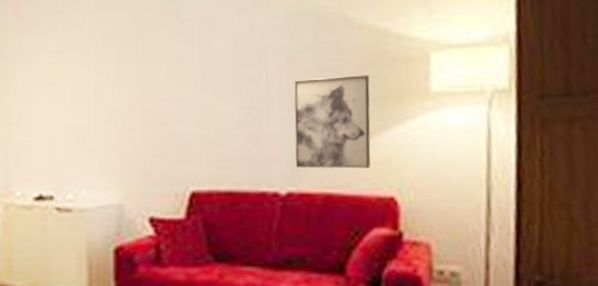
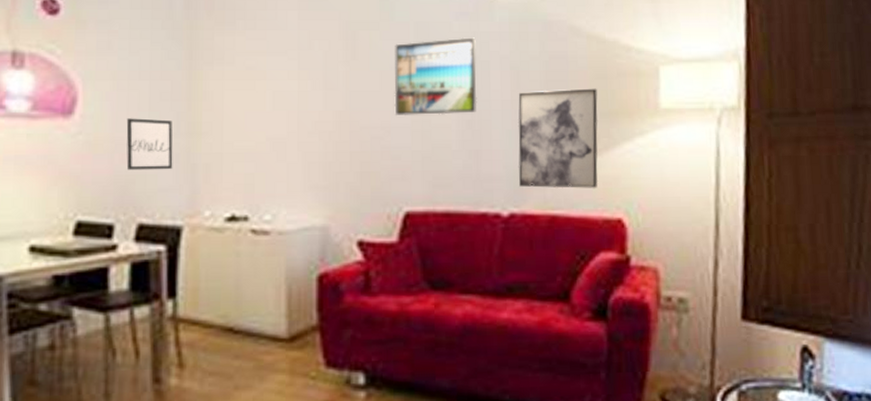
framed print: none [180,31,256,104] -> present [394,37,477,115]

